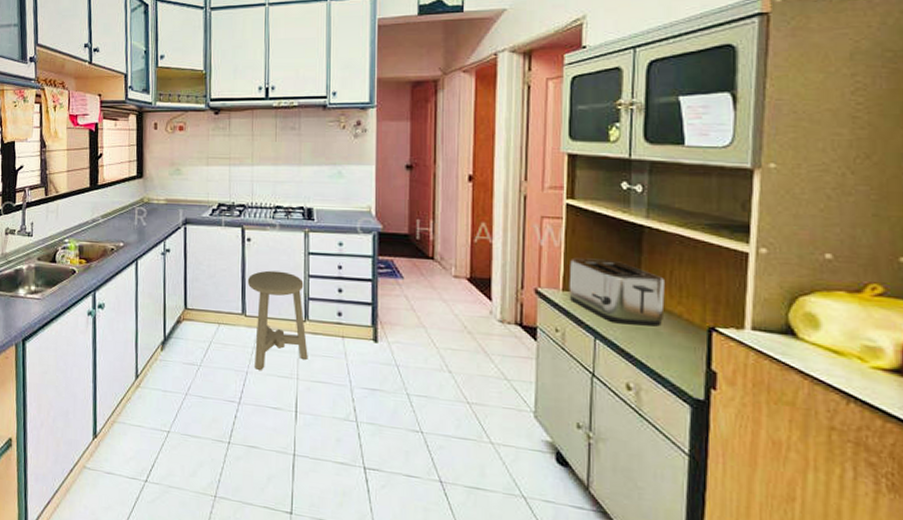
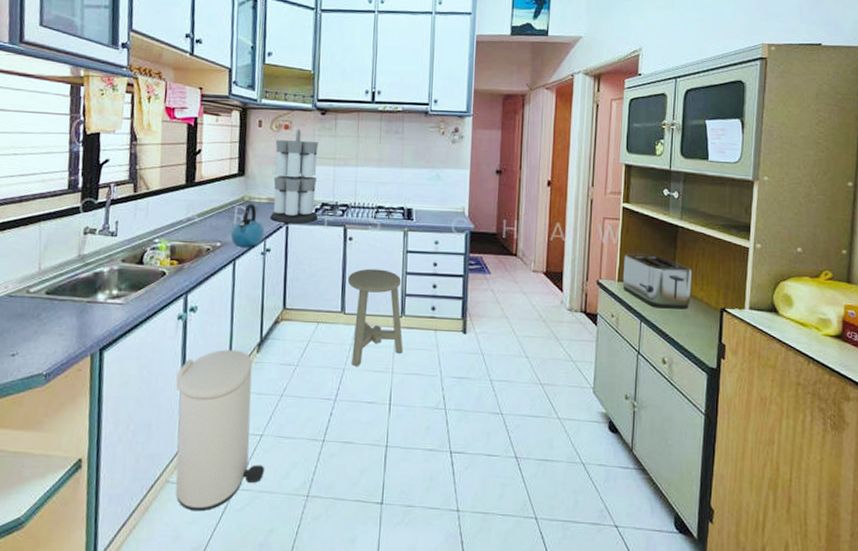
pedal bin: none [89,346,173,499] -> present [175,350,265,512]
kettle: none [132,205,164,247] -> present [230,204,265,247]
spice rack: none [168,129,215,224] -> present [270,128,319,224]

